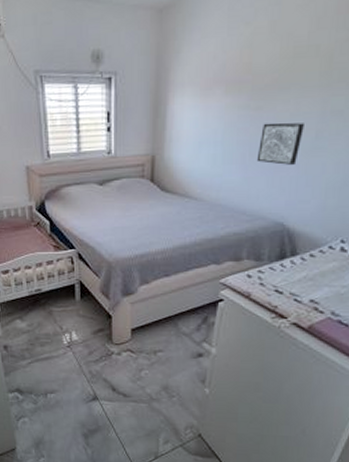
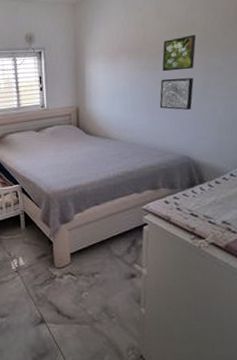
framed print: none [267,63,318,113] -> present [162,34,197,72]

